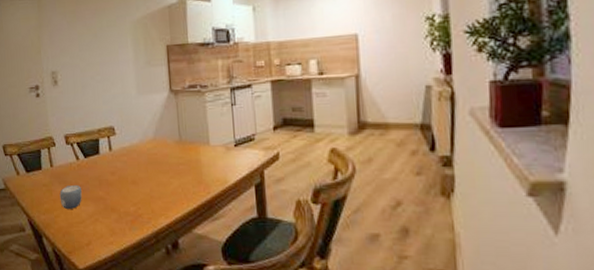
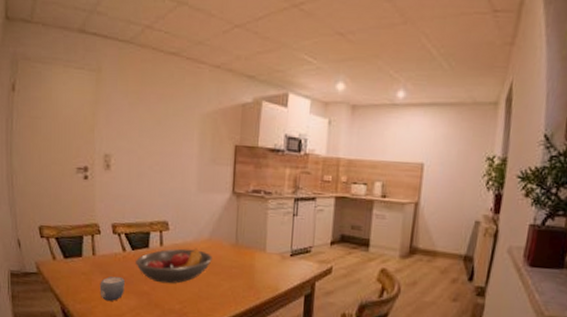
fruit bowl: none [89,149,159,187] -> present [136,248,212,284]

